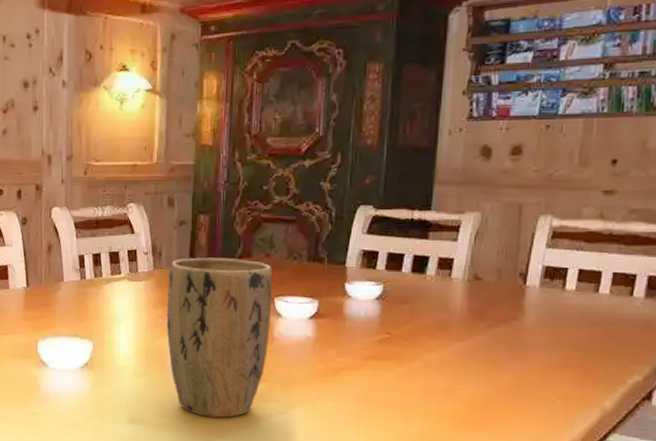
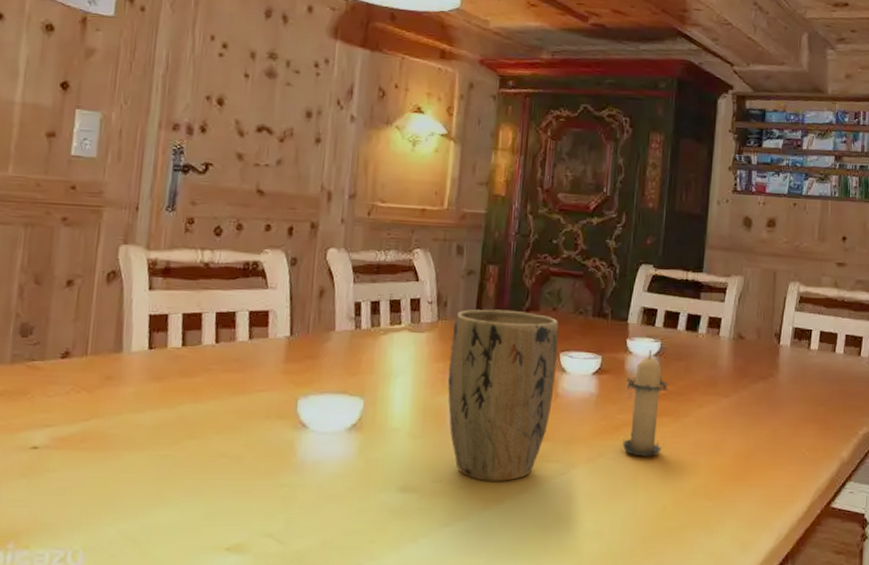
candle: none [342,293,393,400] -> present [622,350,669,457]

